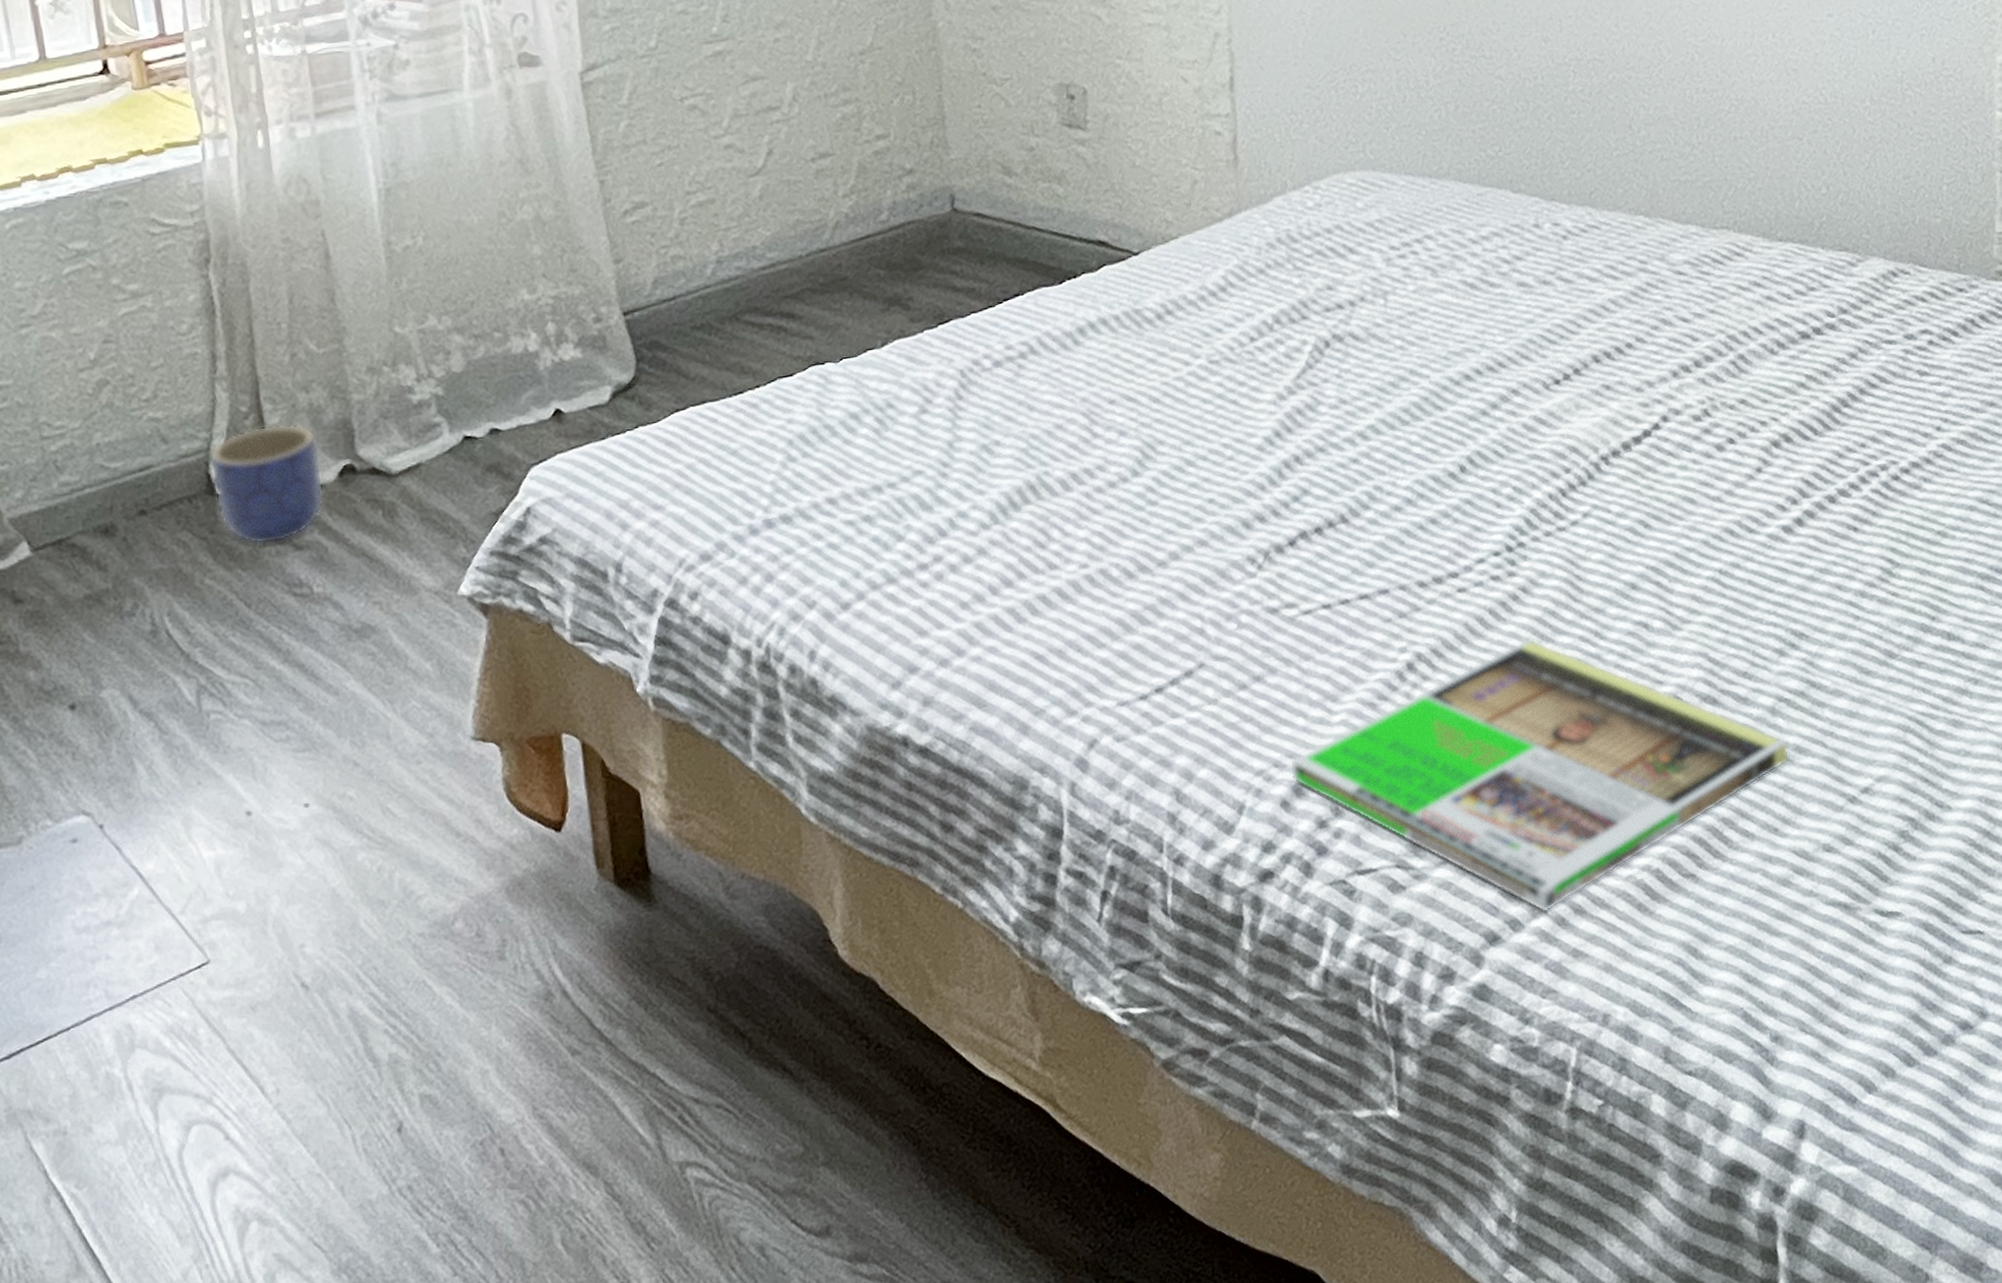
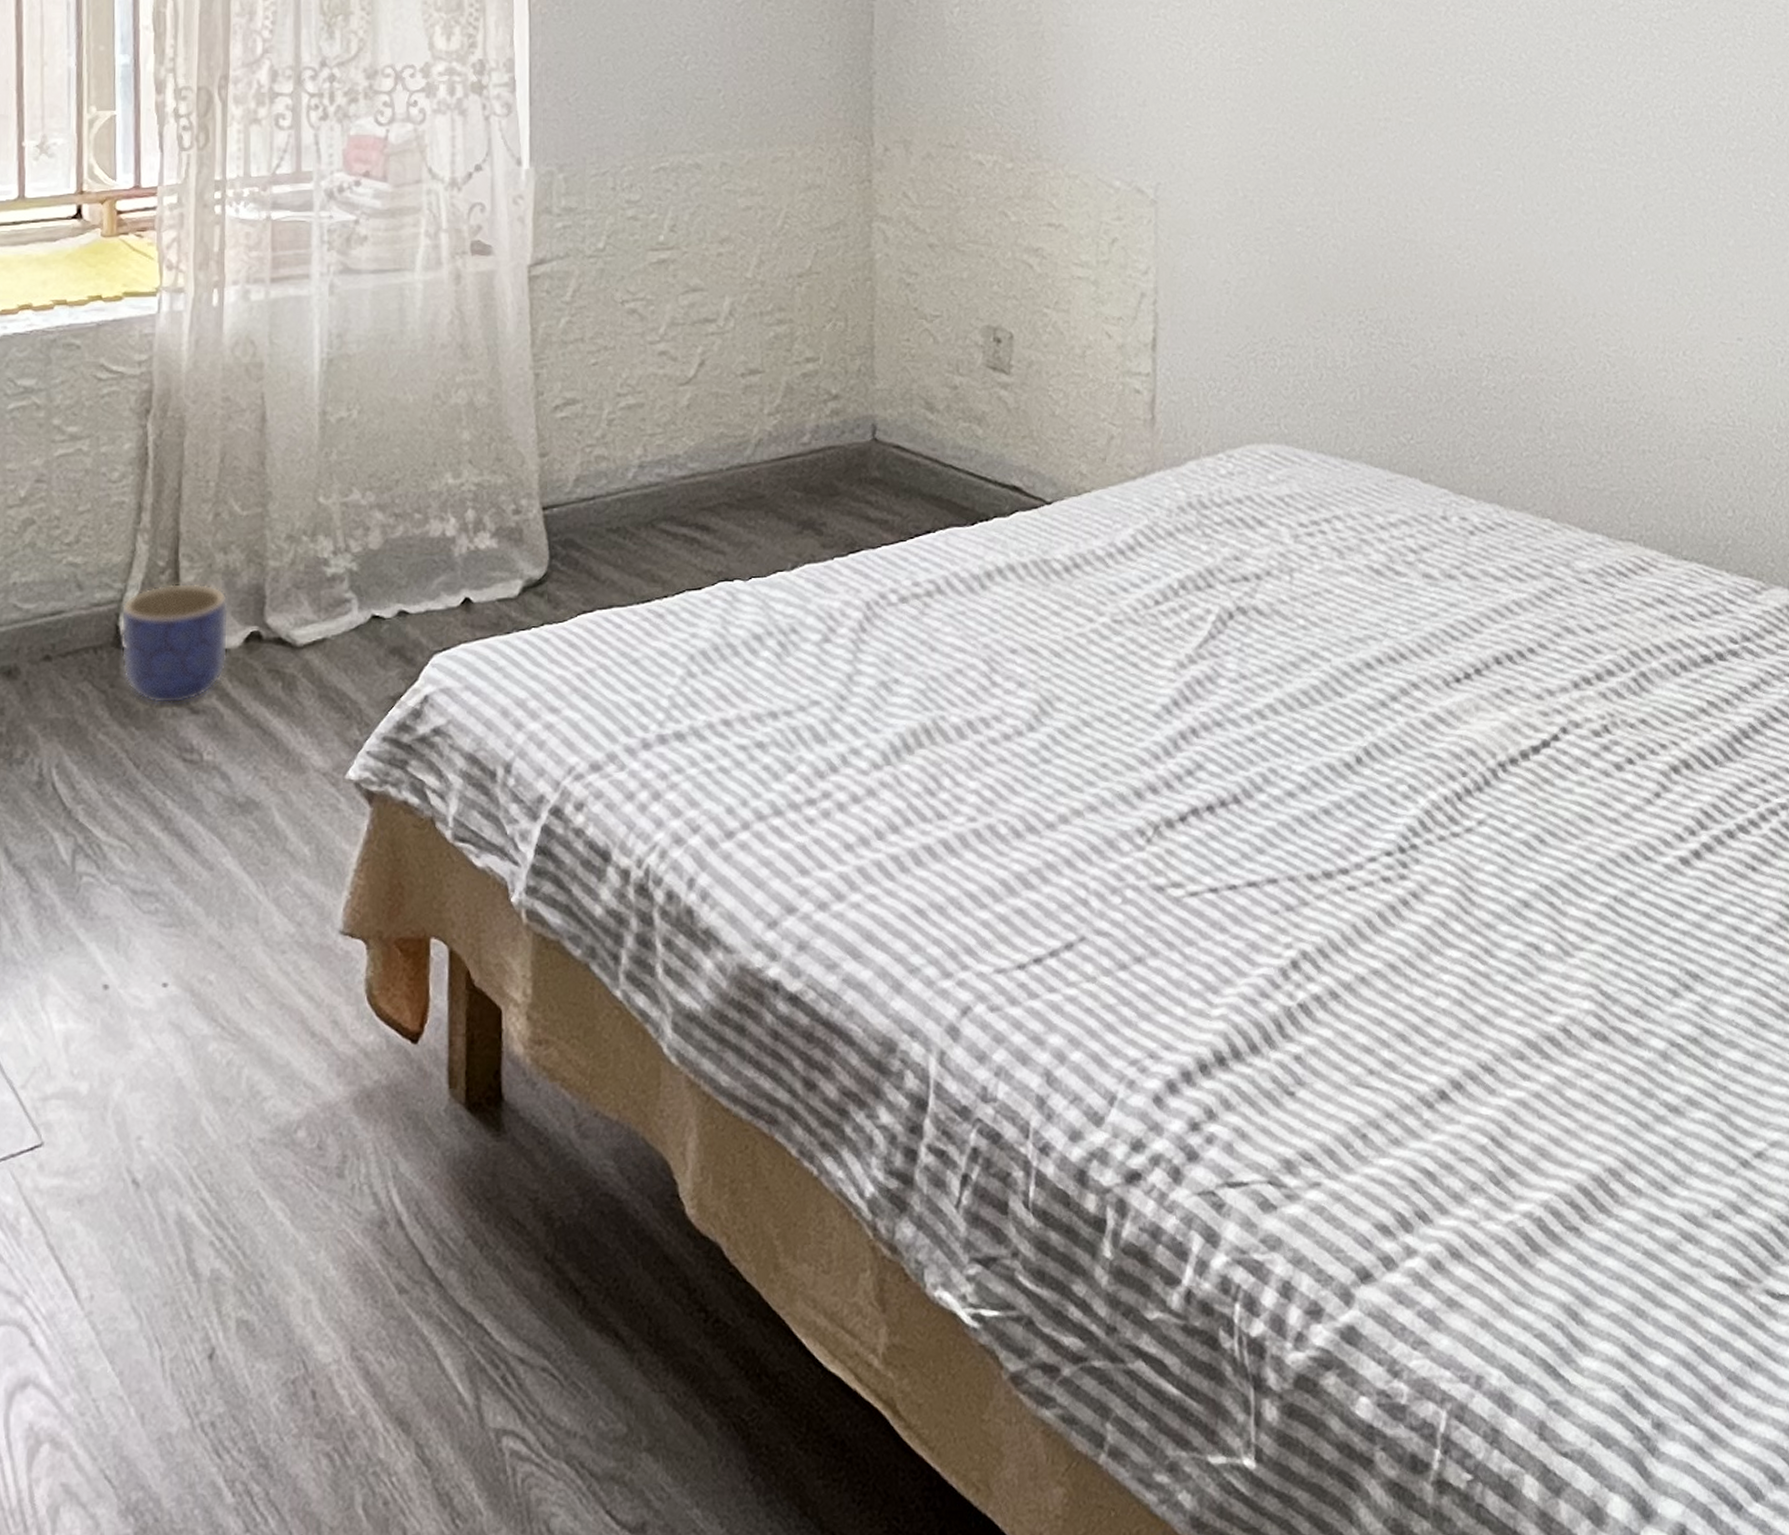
magazine: present [1289,637,1790,914] -> none [1165,947,1681,1254]

